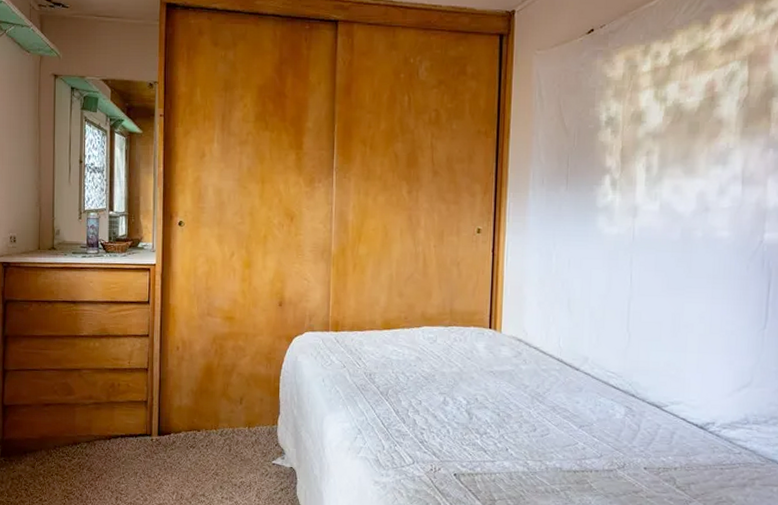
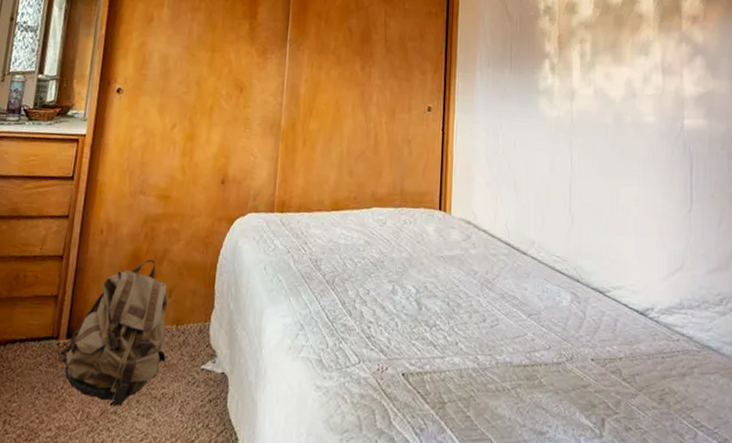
backpack: none [153,372,242,490] -> present [58,259,168,406]

